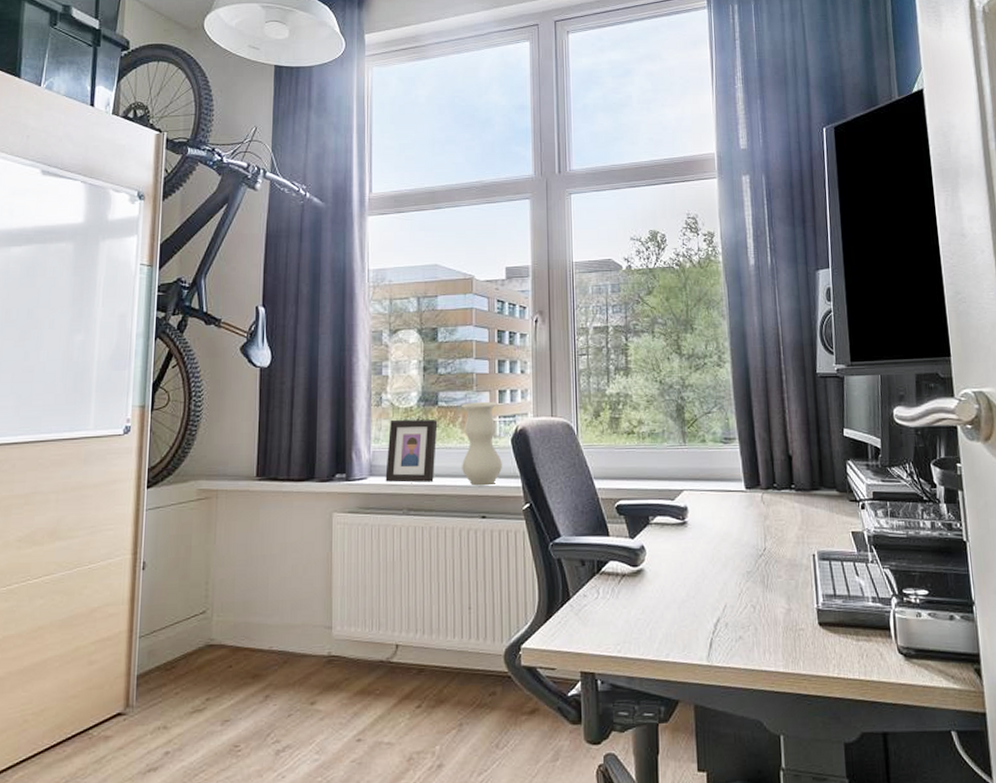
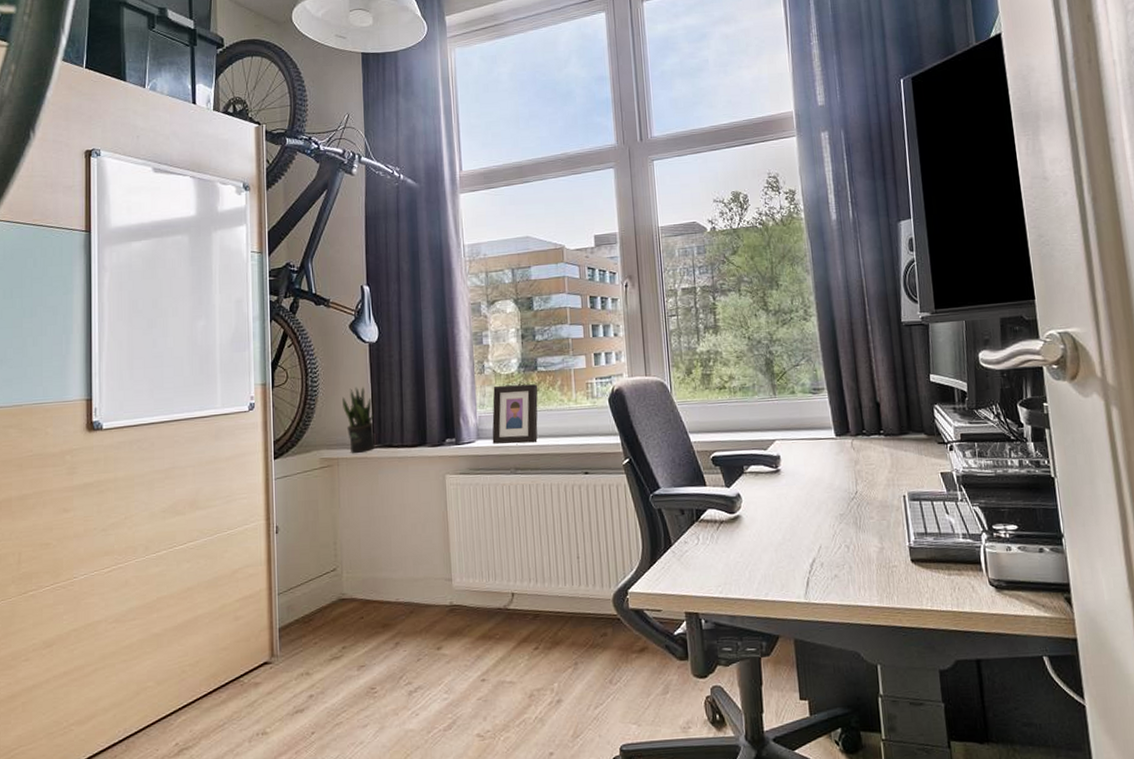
potted plant: none [227,413,260,485] -> present [342,386,376,453]
vase: present [462,402,502,486] -> none [560,365,601,445]

